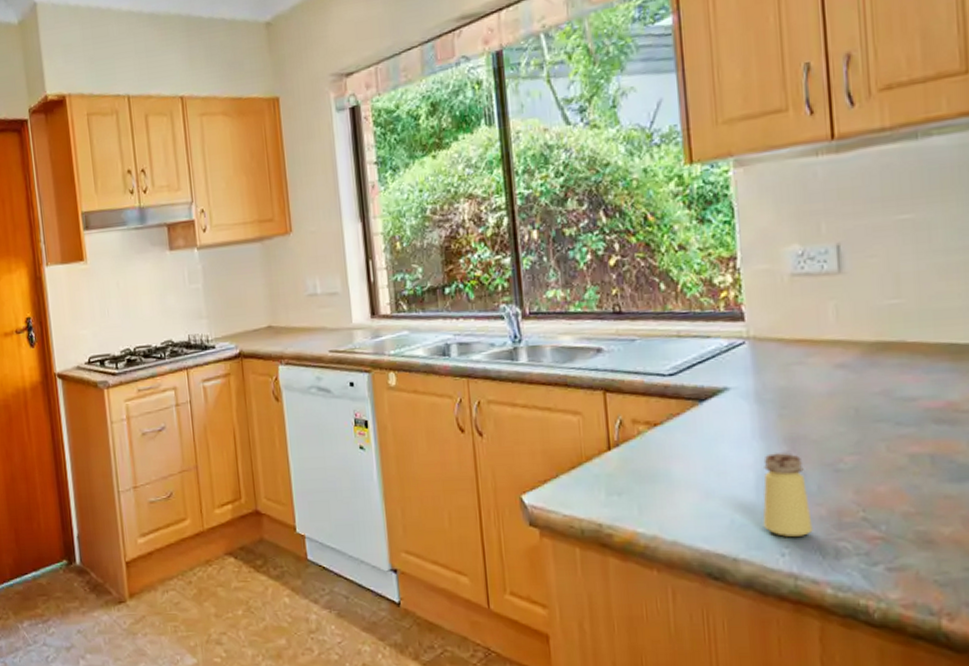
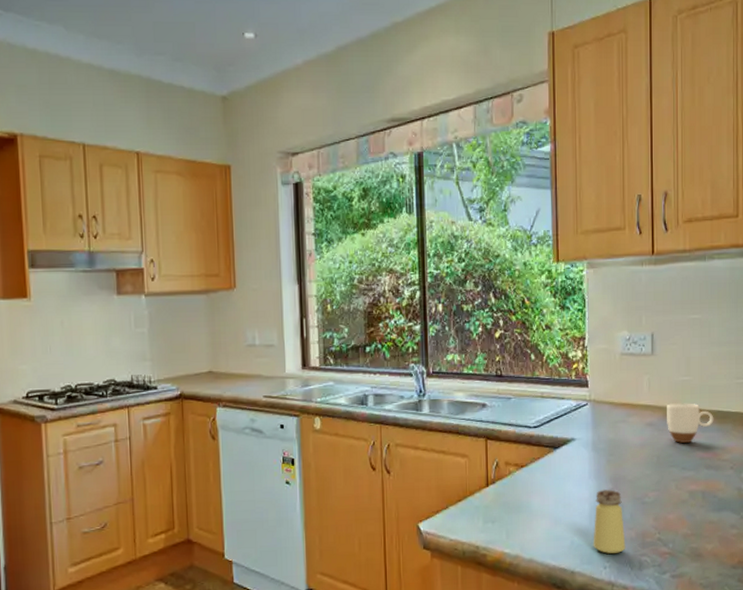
mug: none [866,334,944,390] -> present [667,402,714,443]

